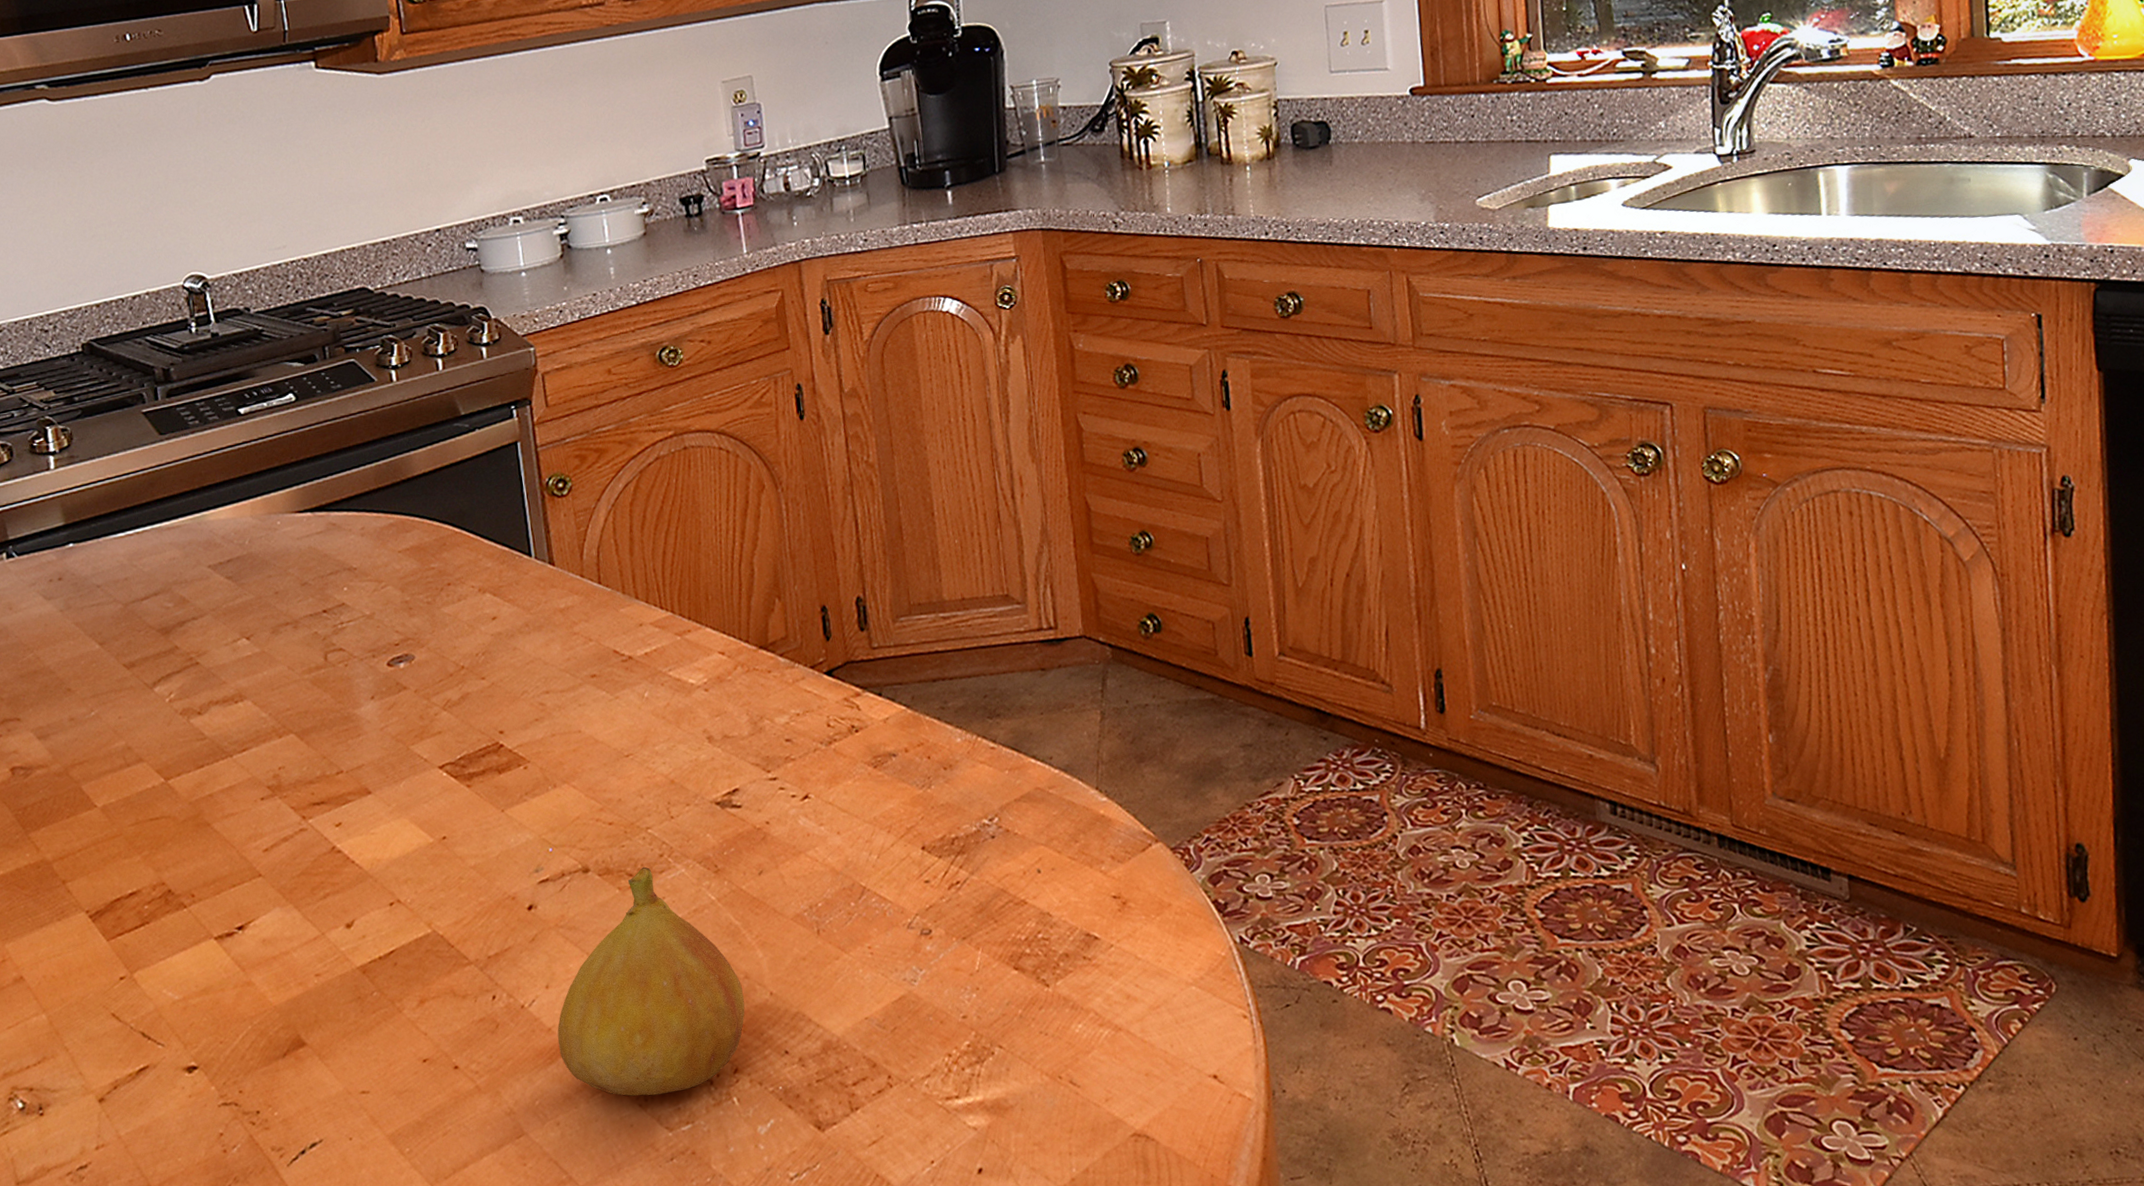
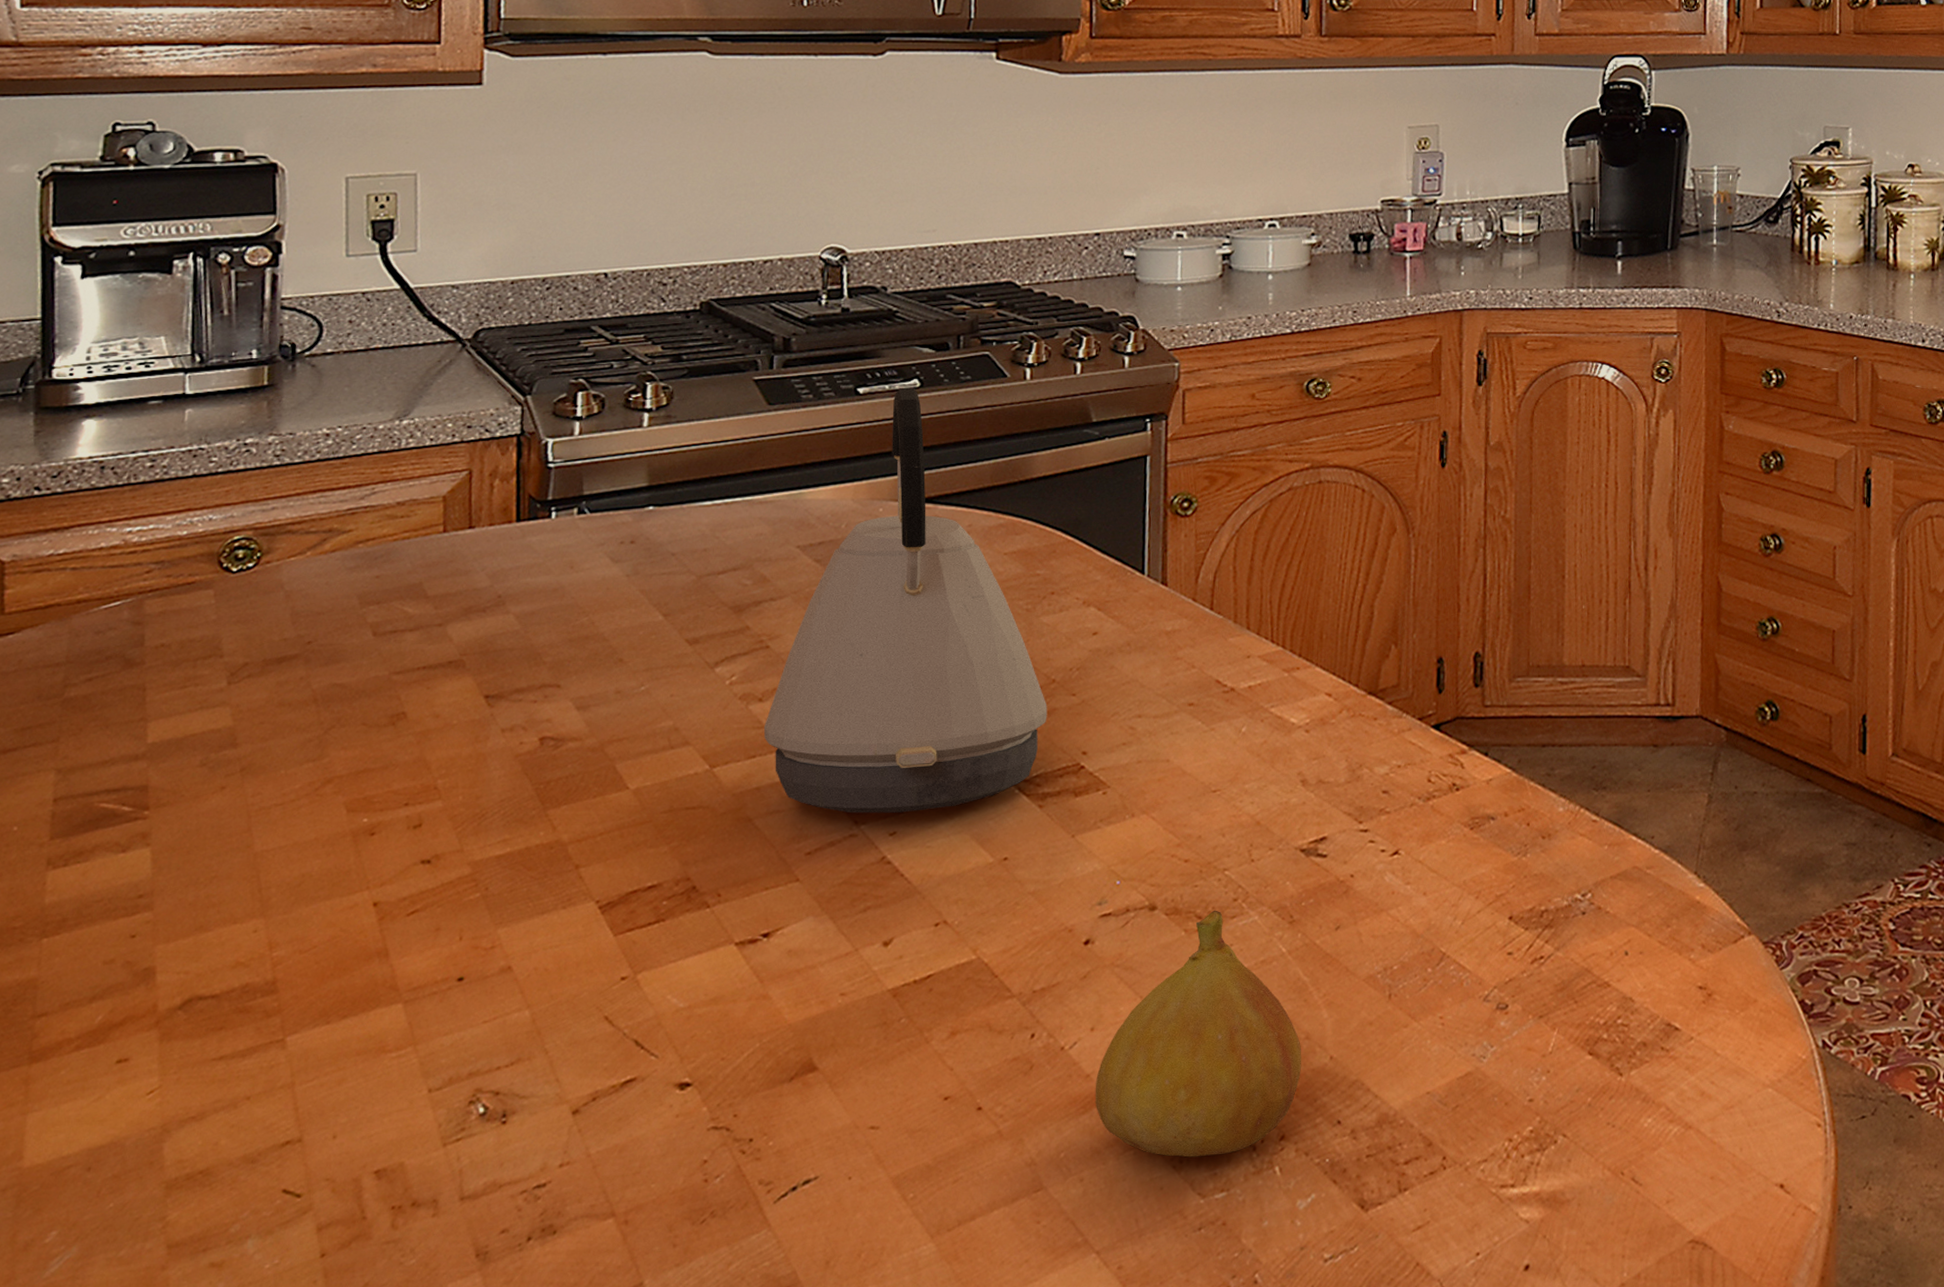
kettle: none [207,403,462,810] -> present [764,388,1048,814]

